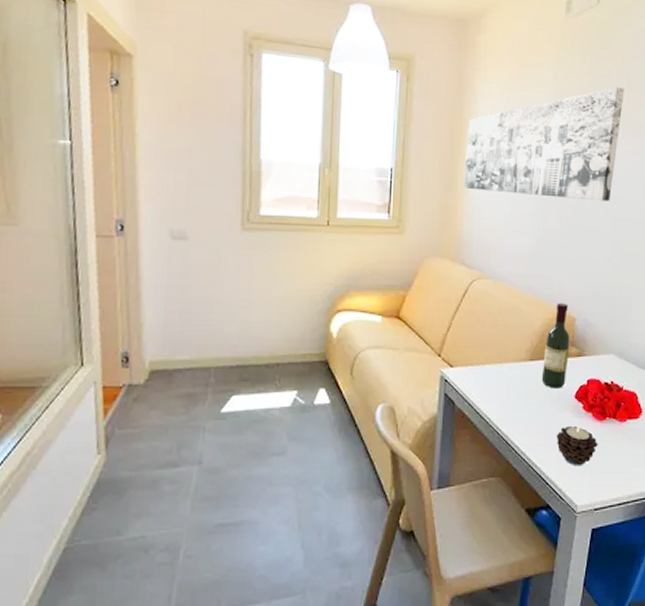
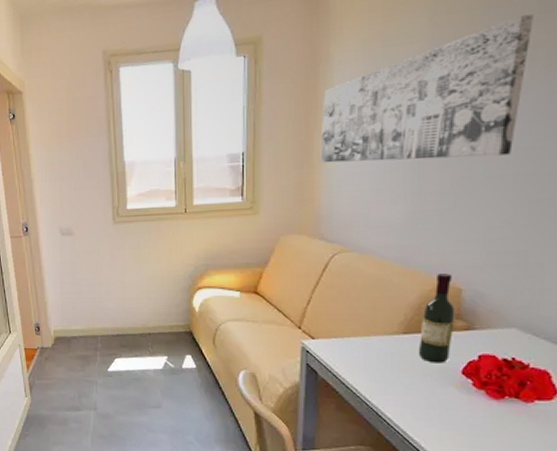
candle: present [556,427,598,466] -> none [437,403,493,445]

